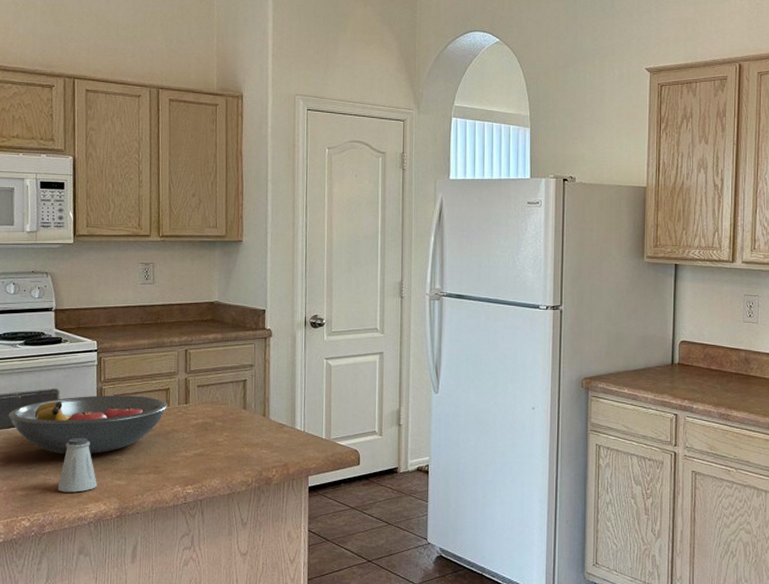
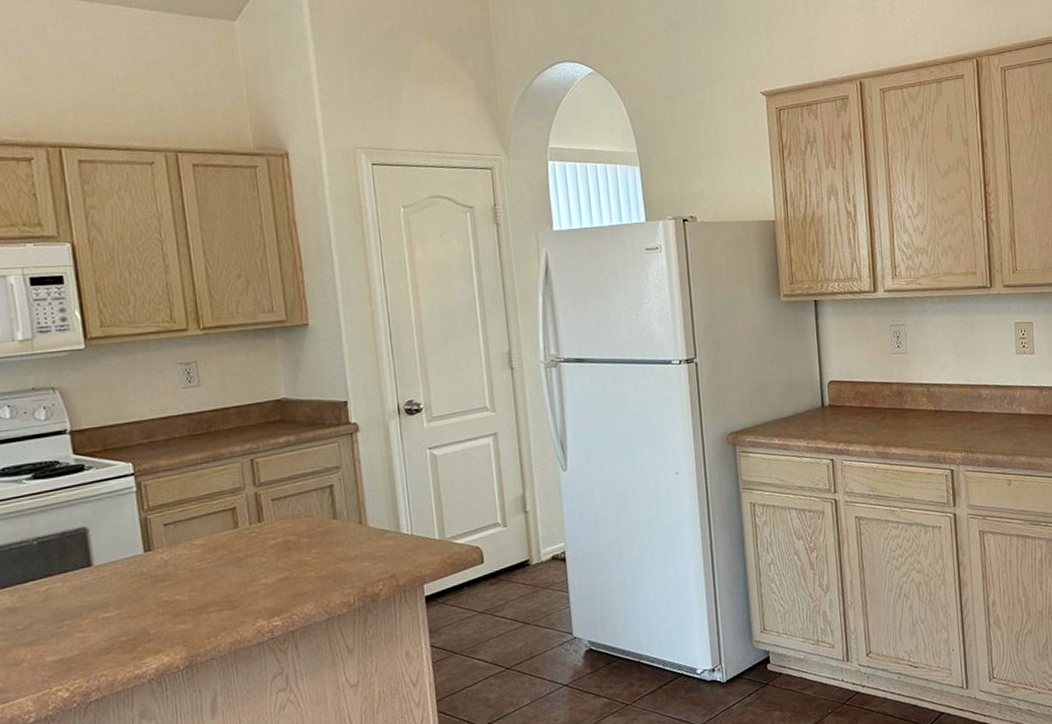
fruit bowl: present [9,395,167,455] -> none [22,520,236,605]
saltshaker: present [57,437,97,493] -> none [101,580,155,650]

